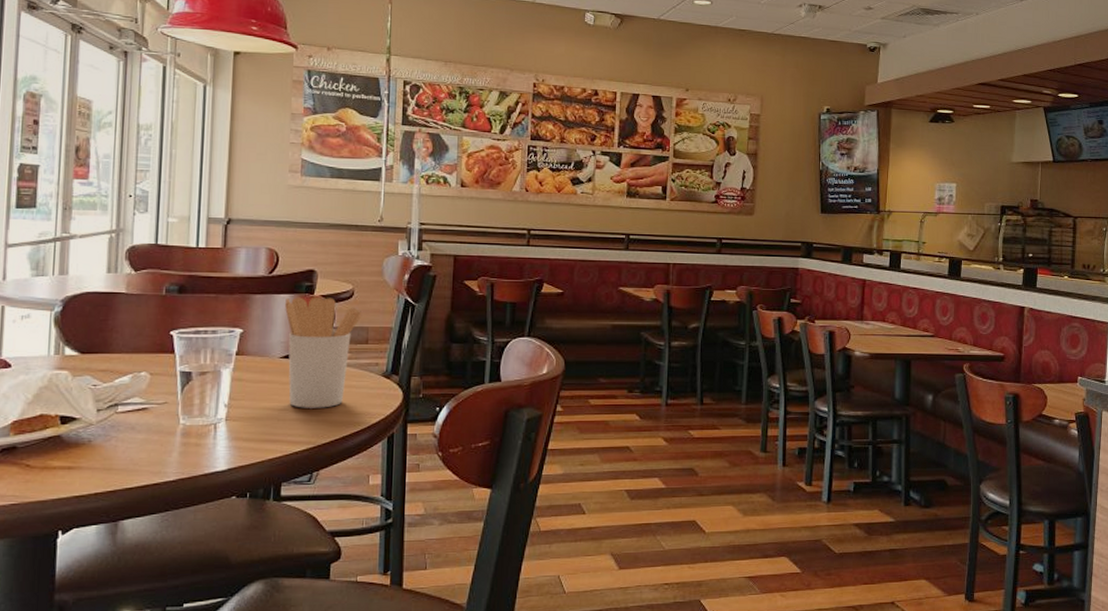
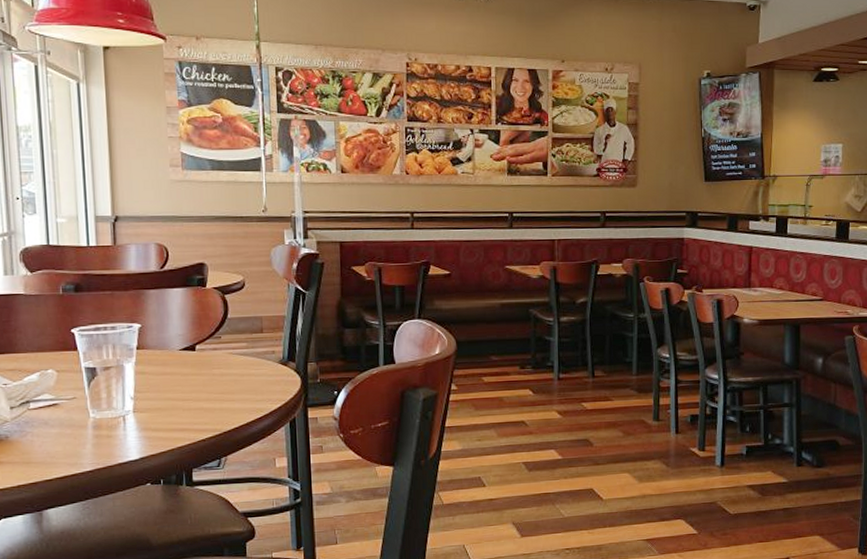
utensil holder: present [285,297,363,408] -> none [179,289,255,398]

